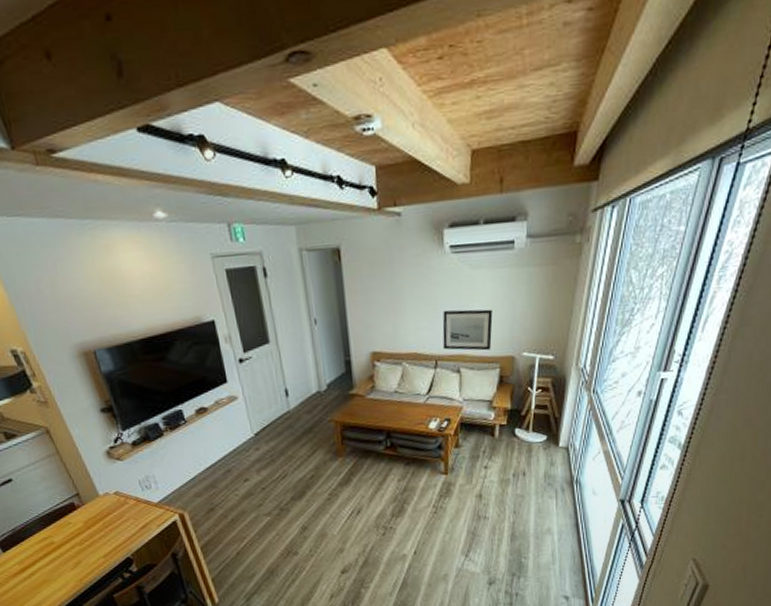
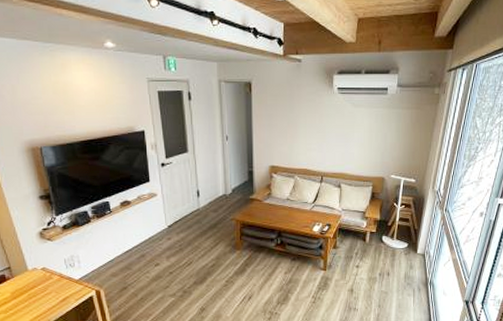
wall art: present [442,309,493,351] -> none [328,137,368,171]

